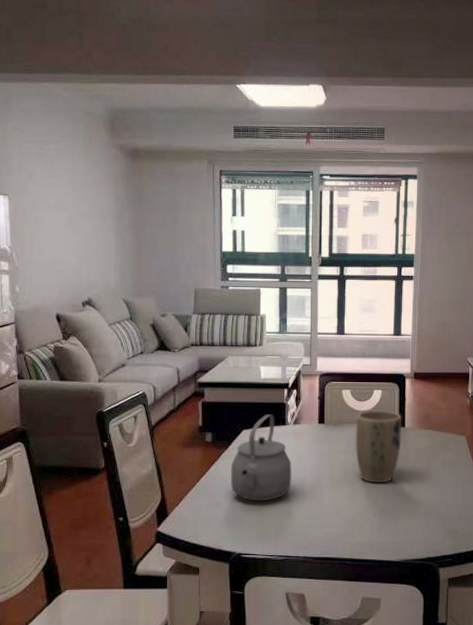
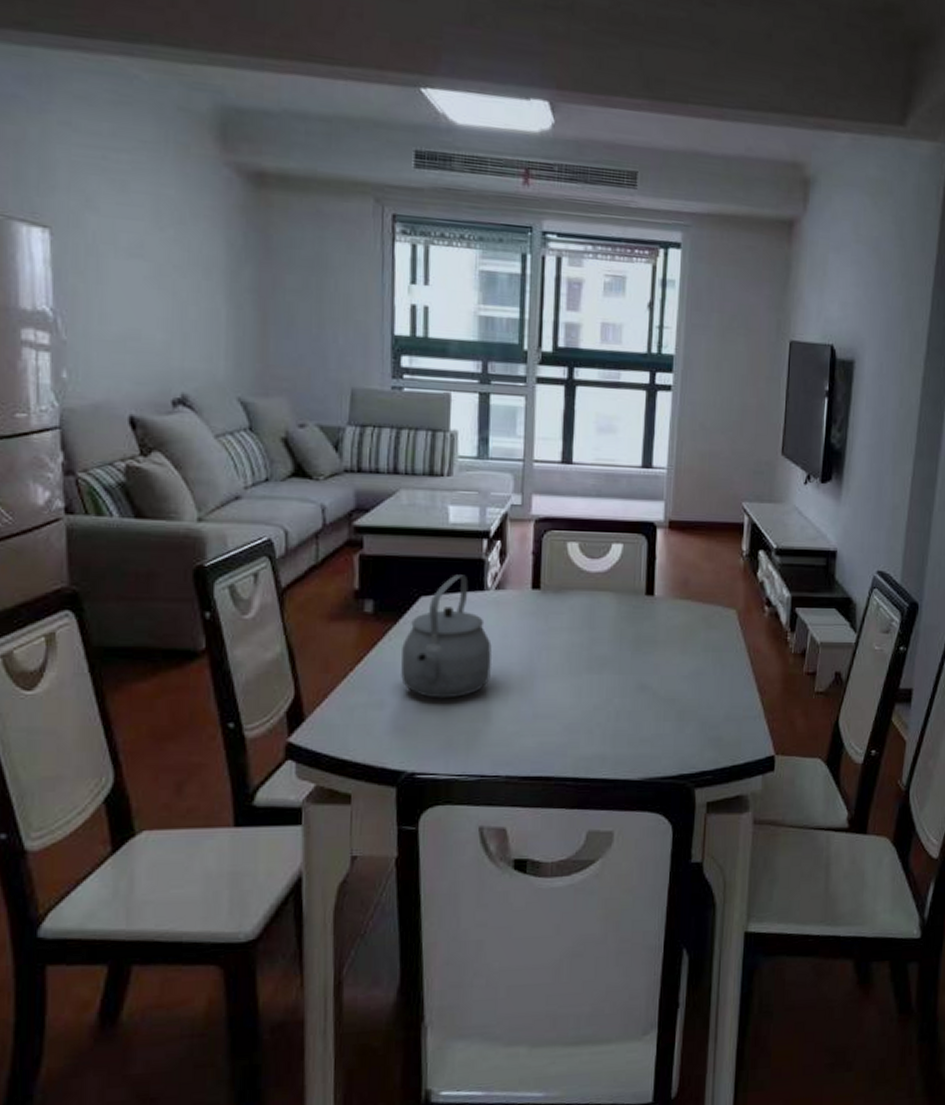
plant pot: present [355,410,403,483] -> none [583,571,651,674]

